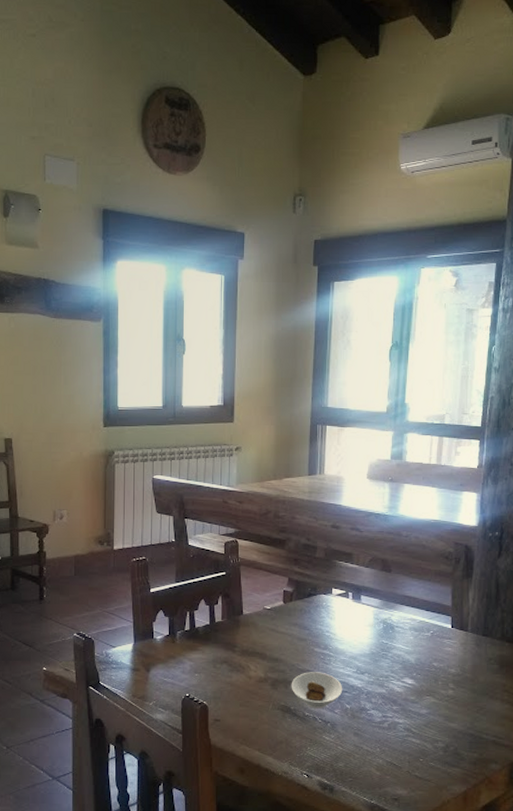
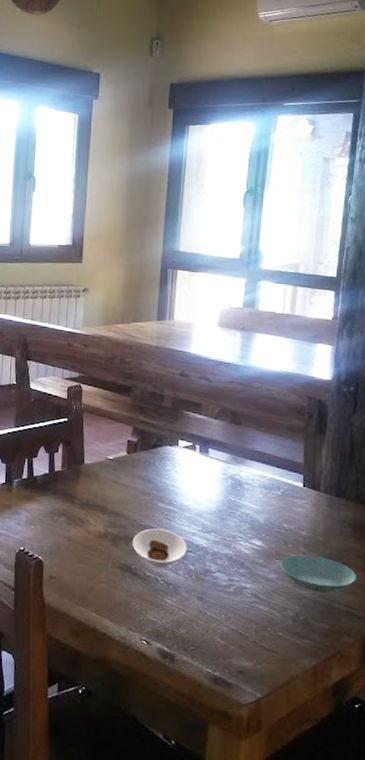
saucer: none [431,691,503,724] -> present [280,555,356,592]

